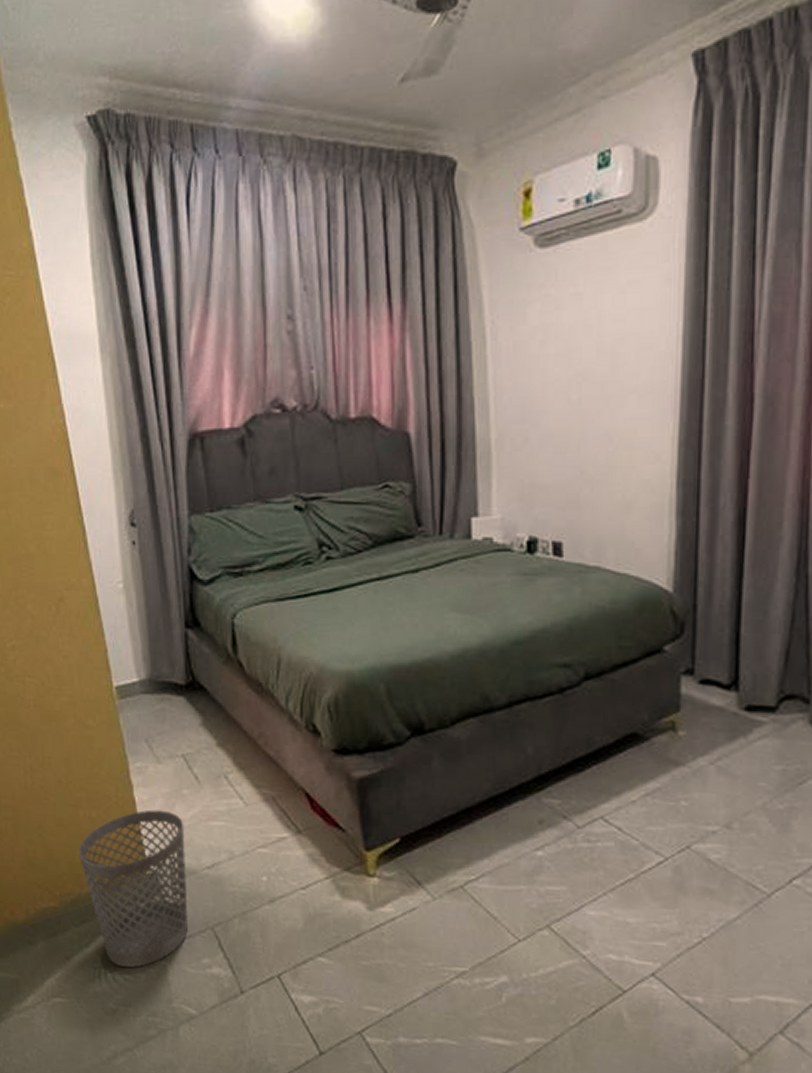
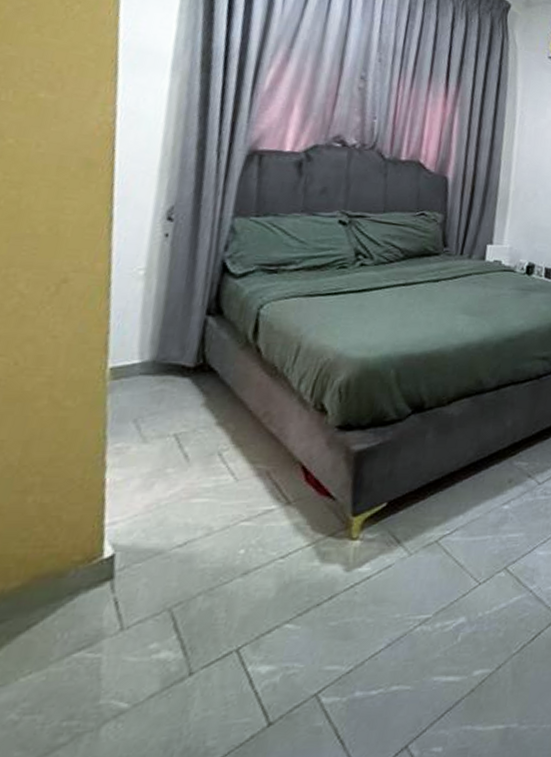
wastebasket: present [79,809,189,968] -> none [13,491,161,669]

